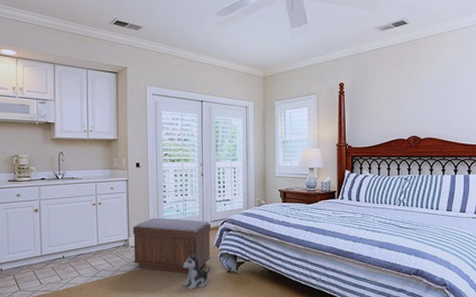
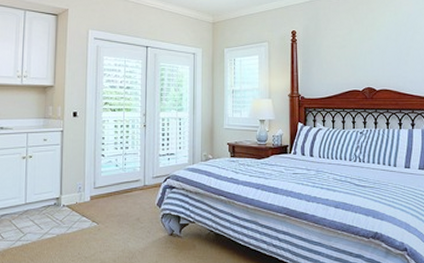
bench: present [132,217,211,274] -> none [64,173,152,237]
plush toy: present [182,253,211,290] -> none [119,214,151,256]

